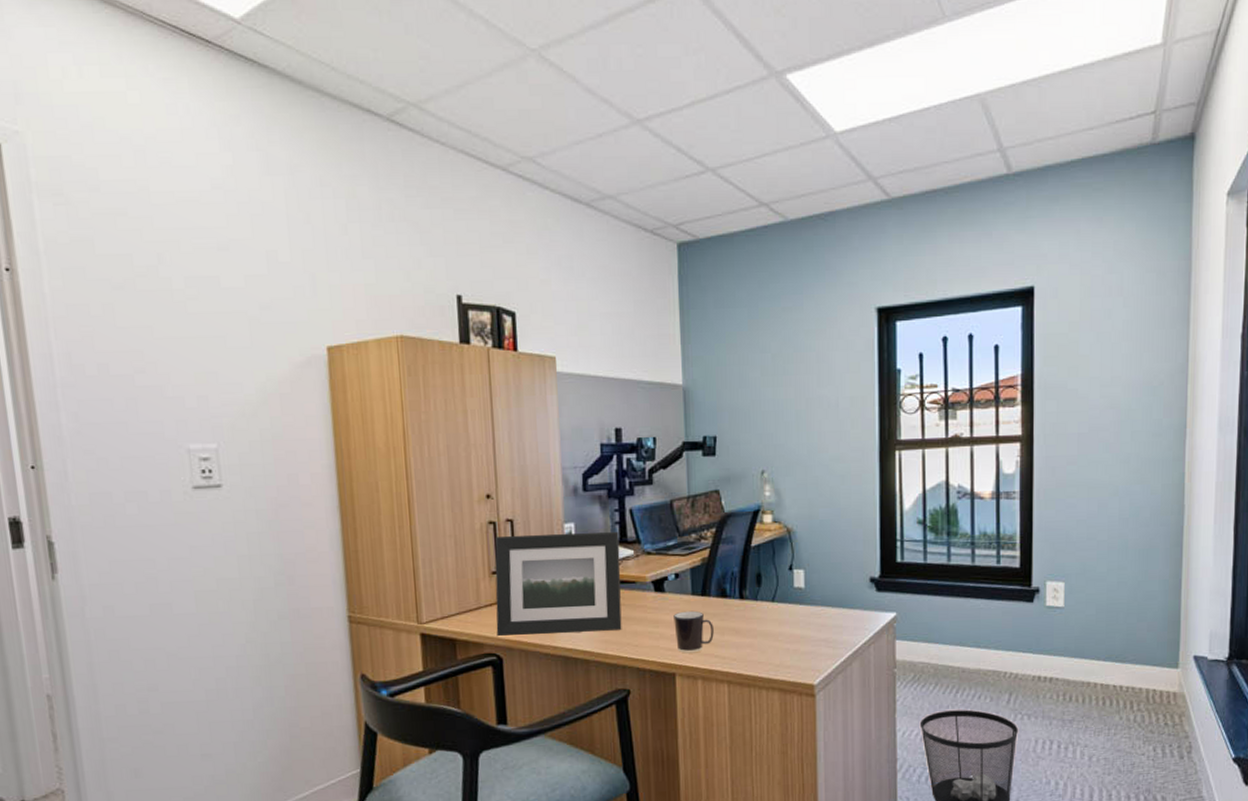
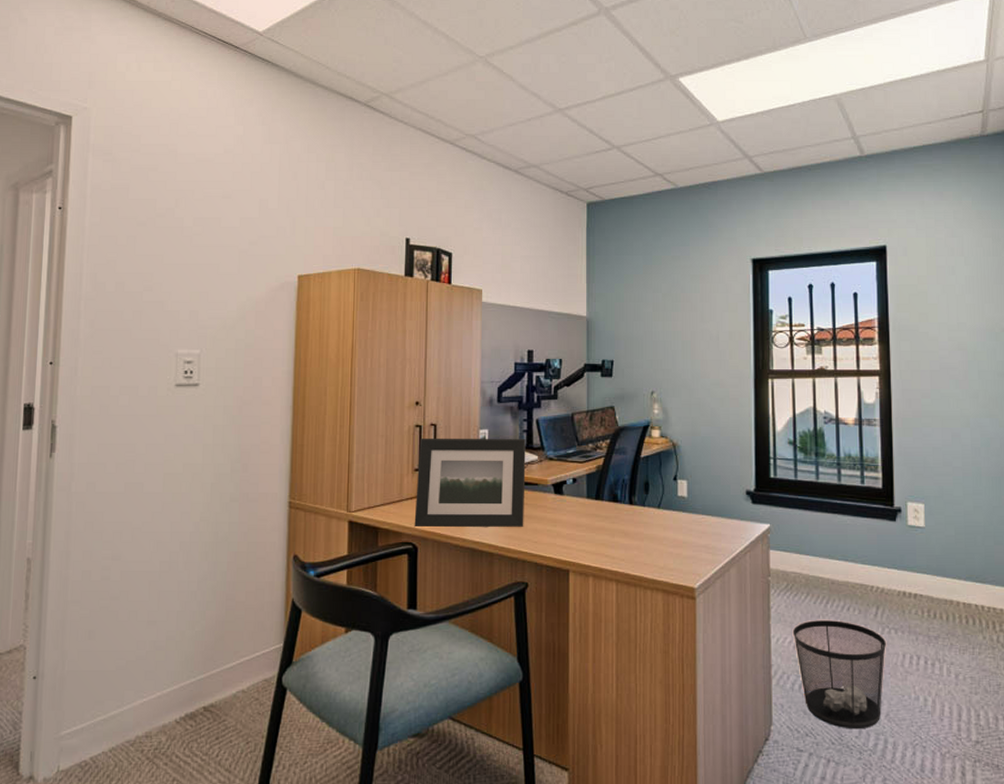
mug: present [673,610,714,654] -> none [570,512,605,552]

